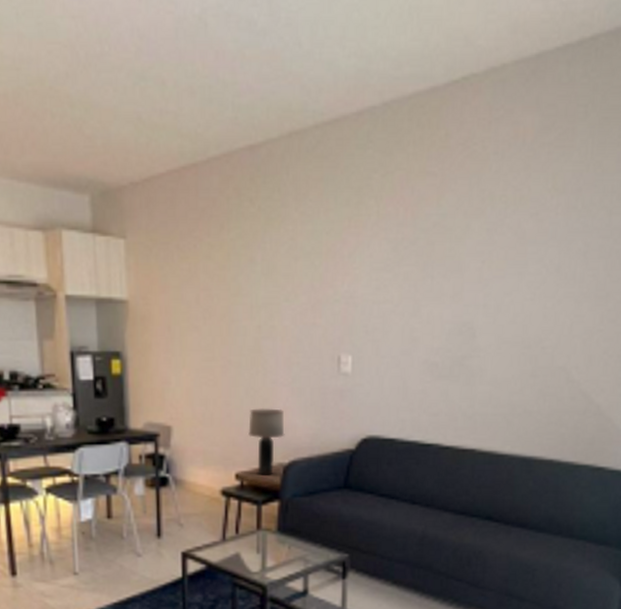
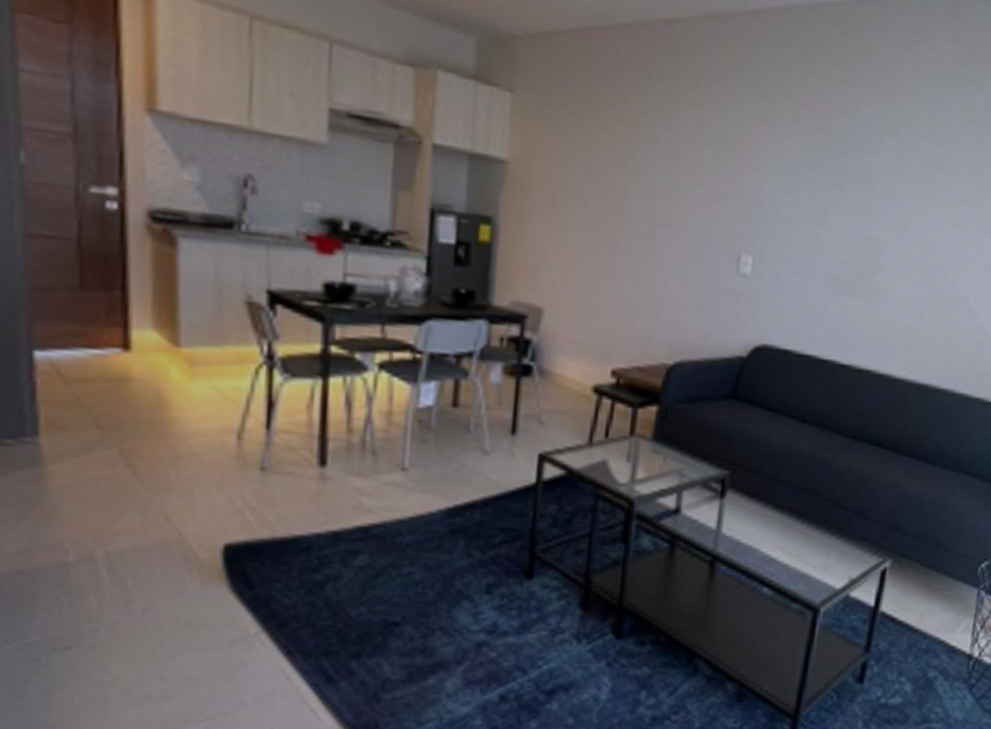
table lamp: present [248,408,285,477] -> none [631,300,673,377]

